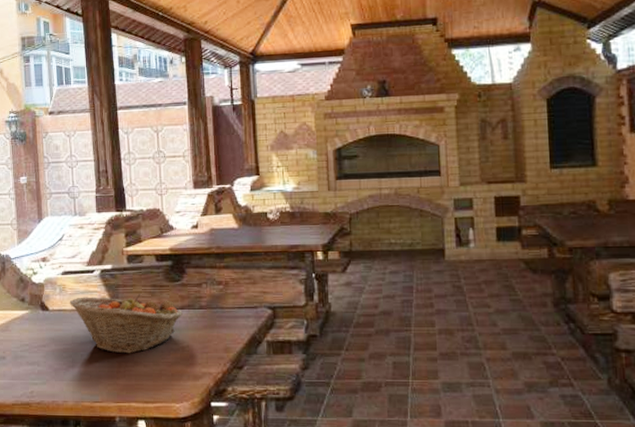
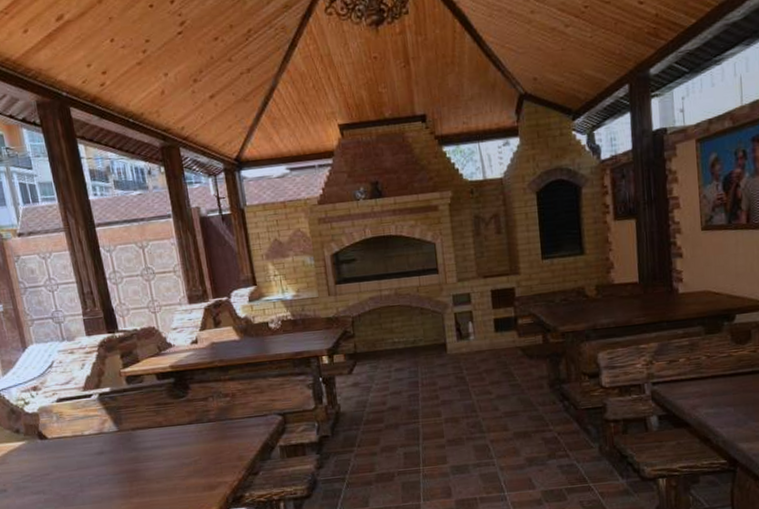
fruit basket: present [69,294,182,354] -> none [68,413,191,474]

